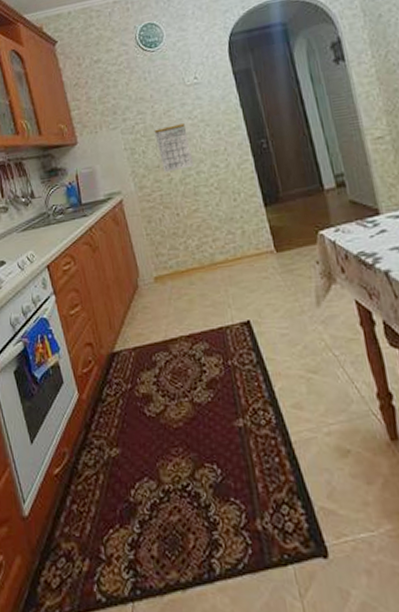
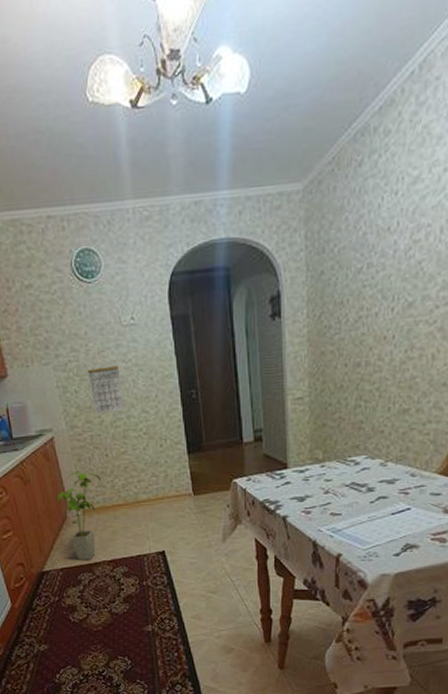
house plant: none [127,234,174,336] -> present [57,472,102,560]

